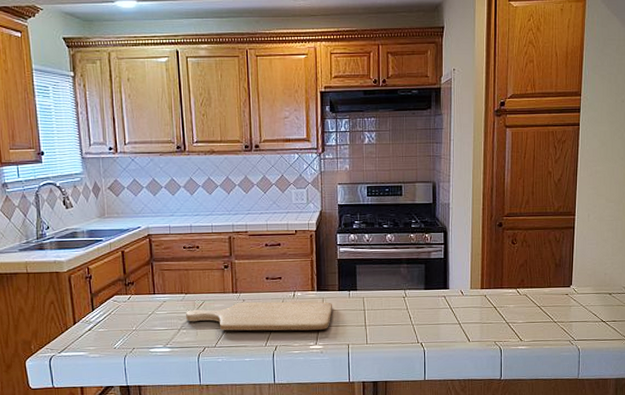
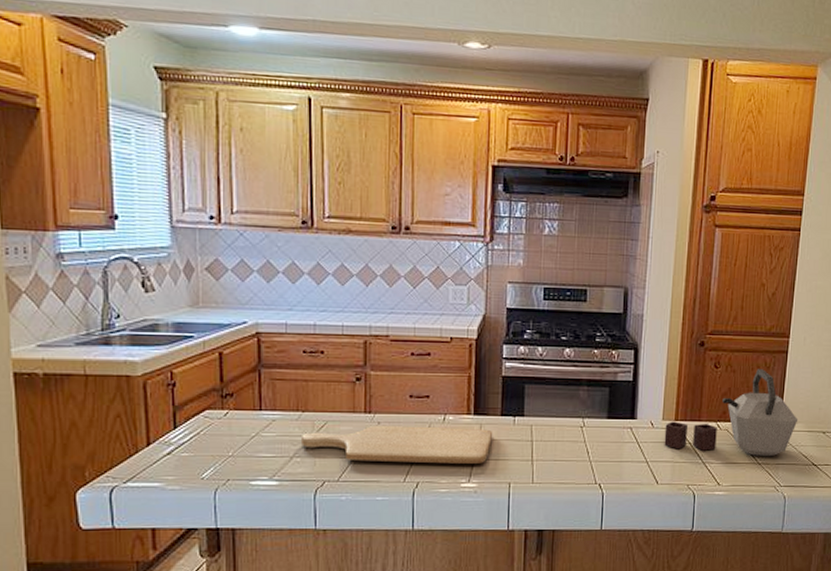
kettle: none [473,243,587,316] -> present [664,369,799,457]

